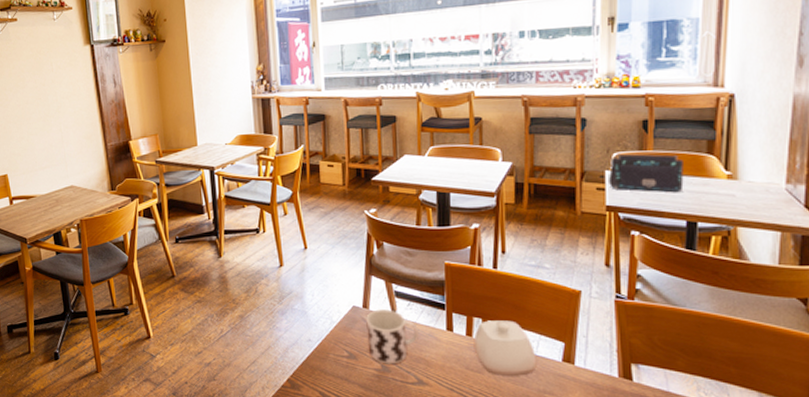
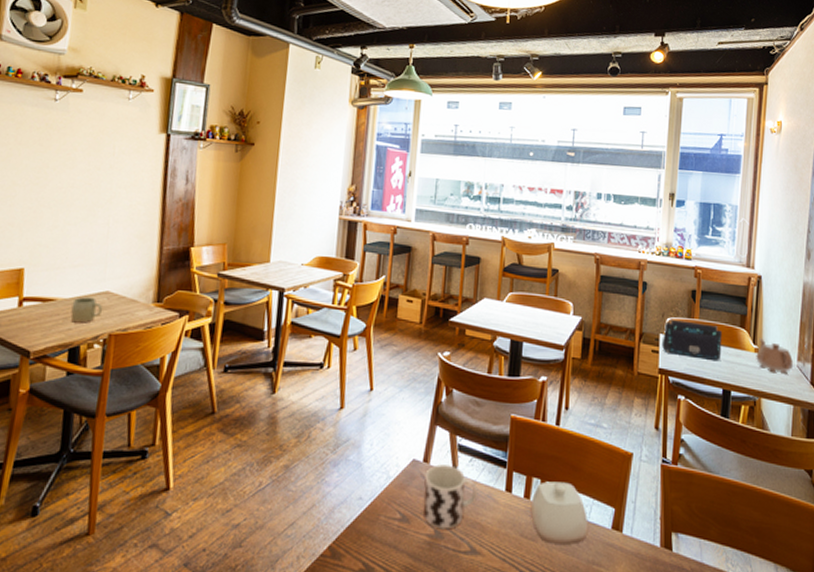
mug: none [48,192,72,213] -> present [70,297,103,323]
teapot: none [729,163,779,200] -> present [756,338,793,374]

